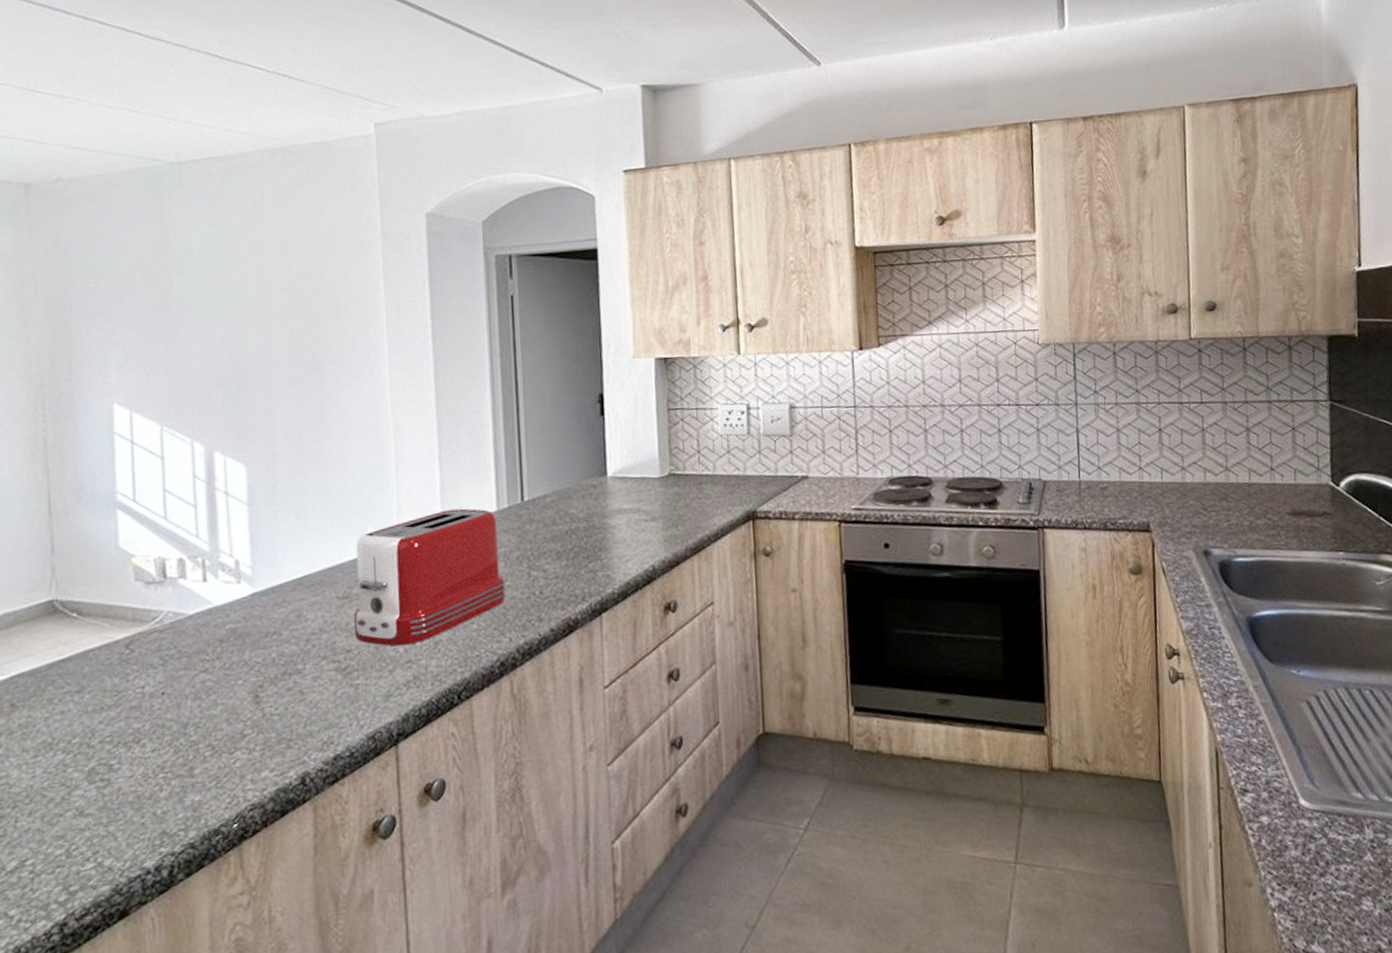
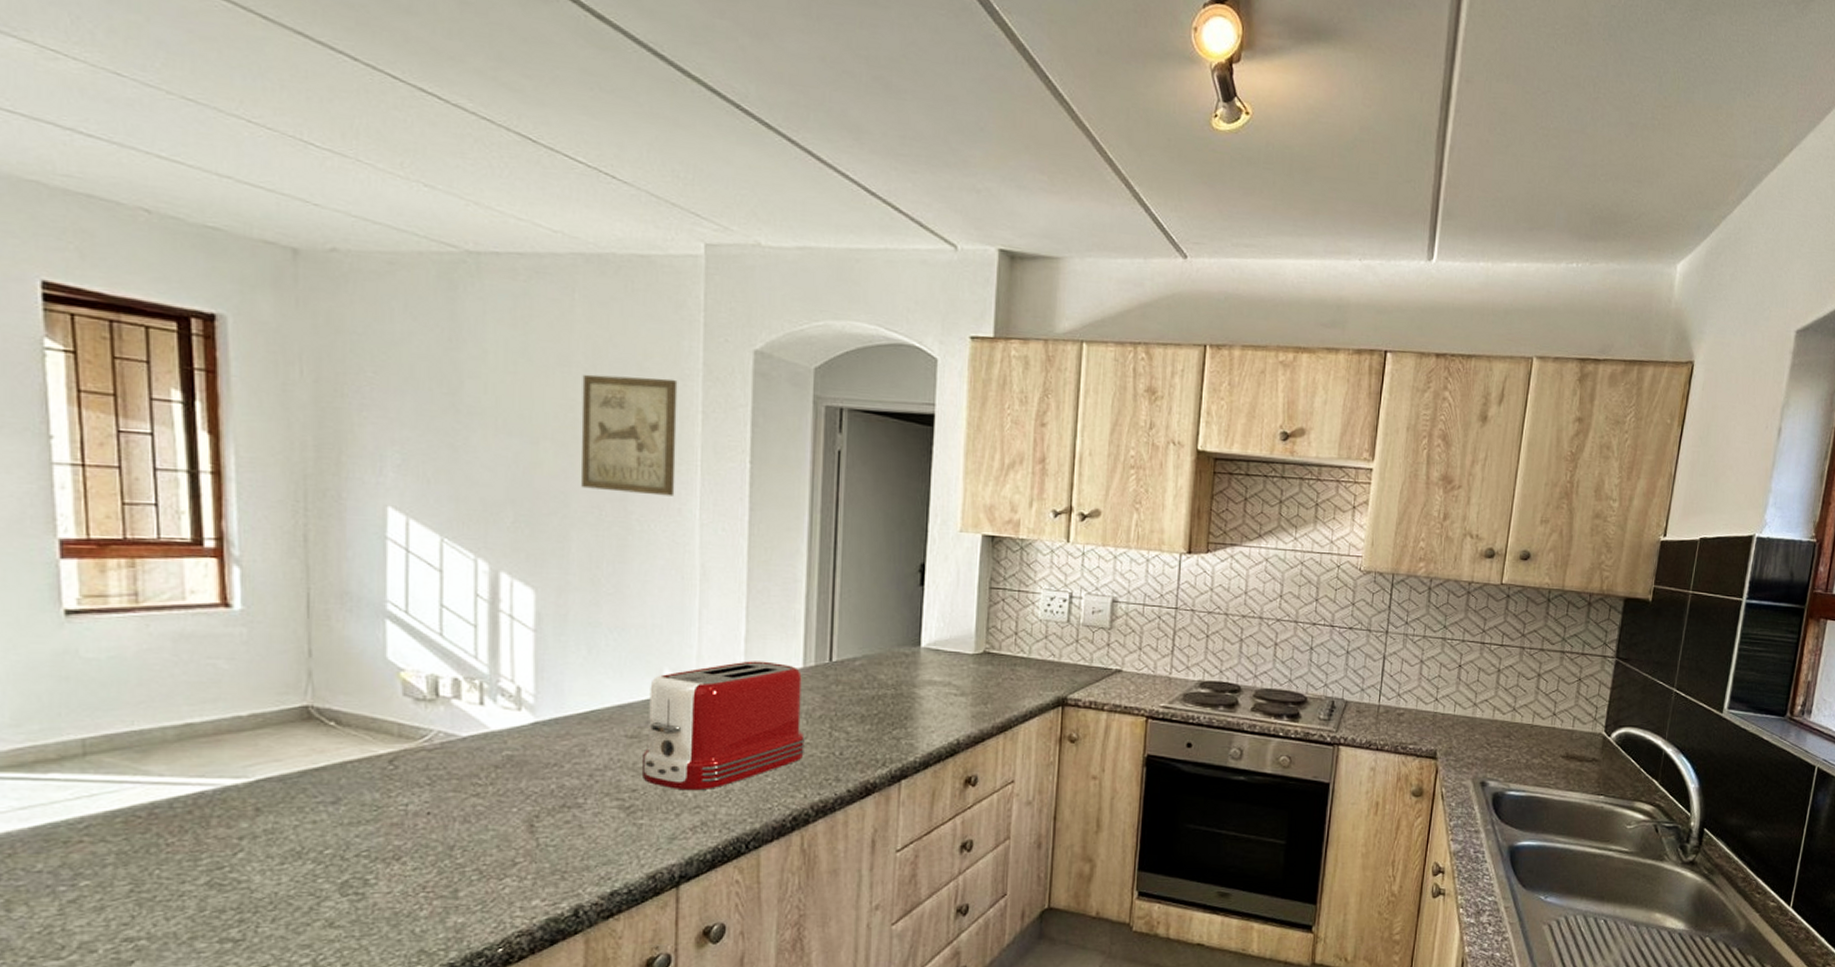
wall art: none [275,250,365,364] -> present [581,374,678,496]

